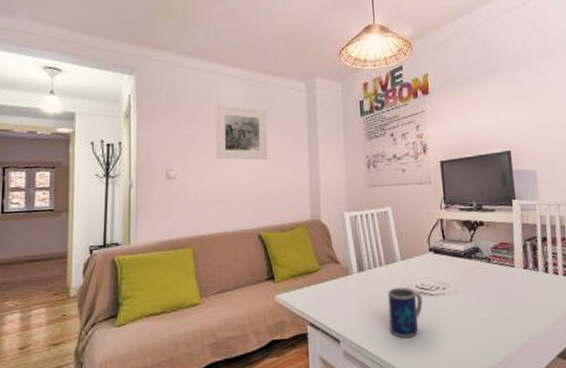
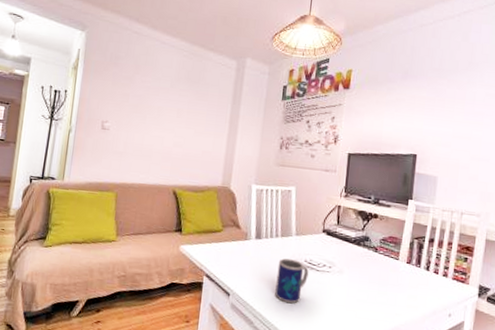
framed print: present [215,104,269,160] -> none [147,69,198,126]

